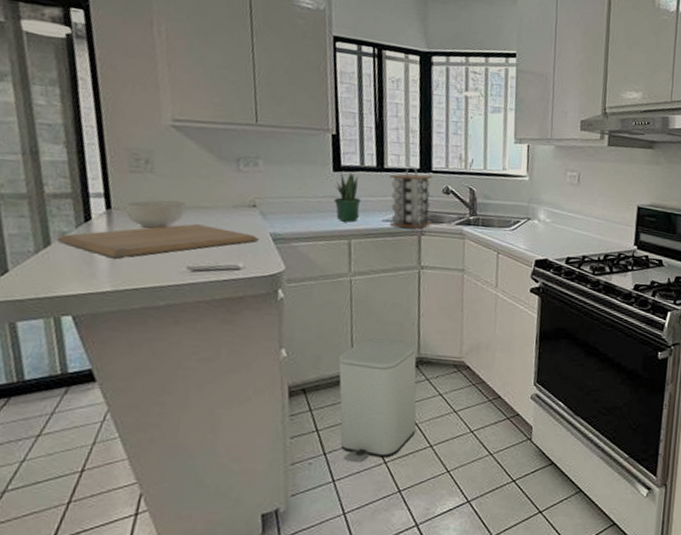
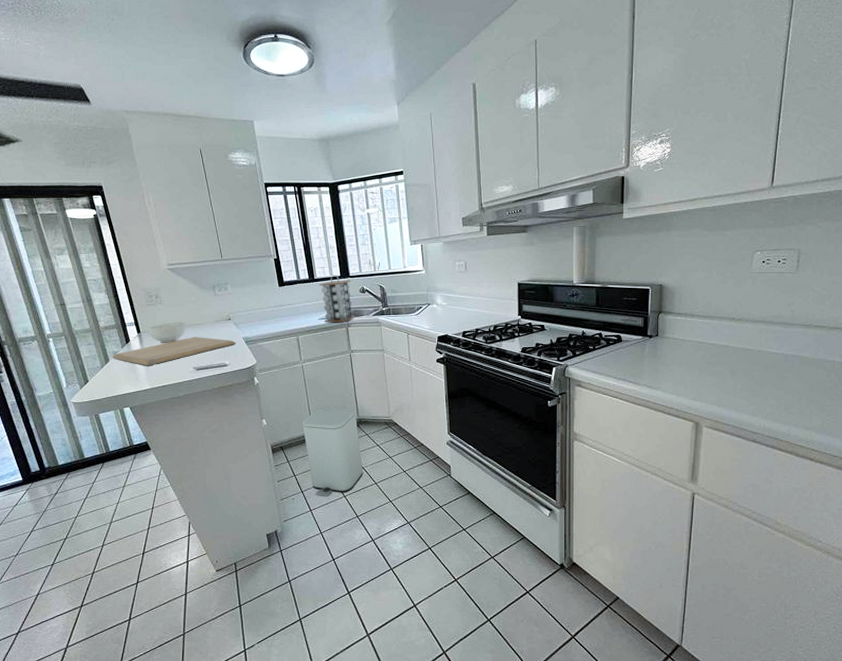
planter: present [334,172,361,222] -> none [281,285,301,323]

